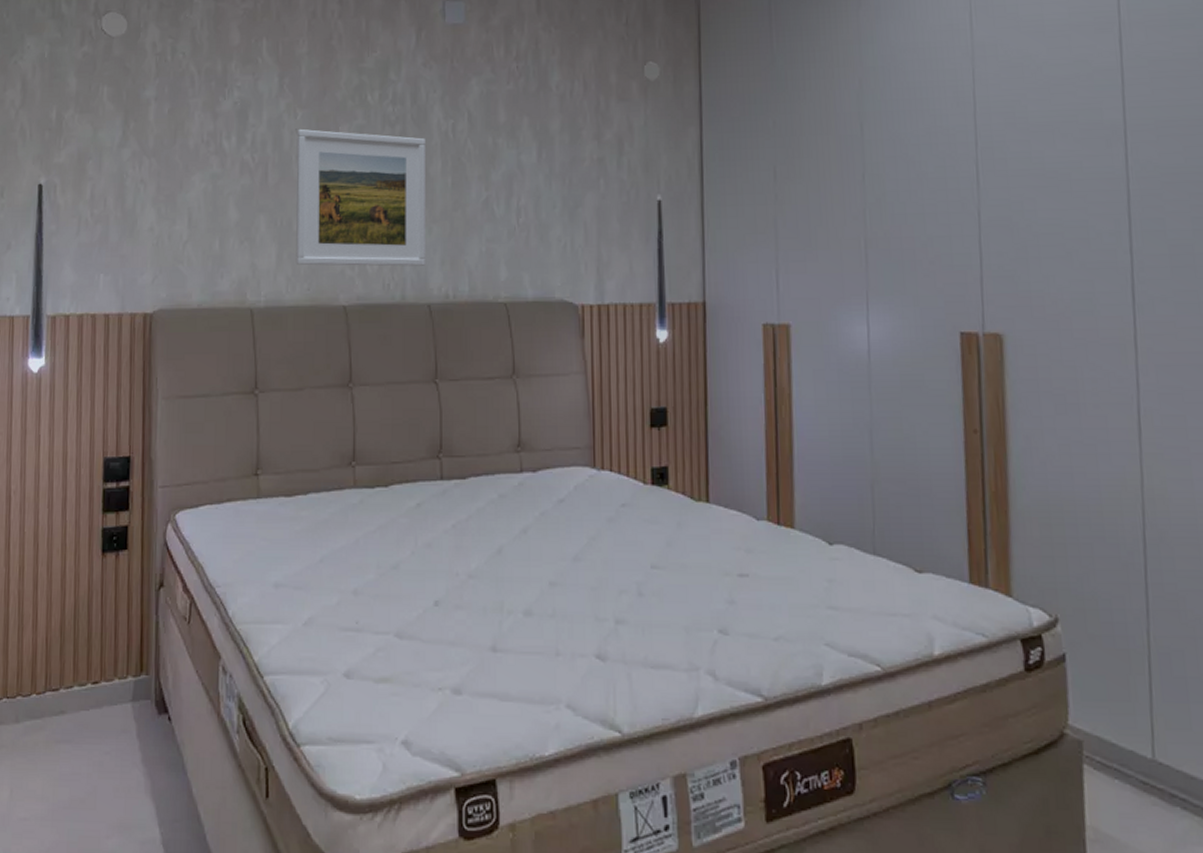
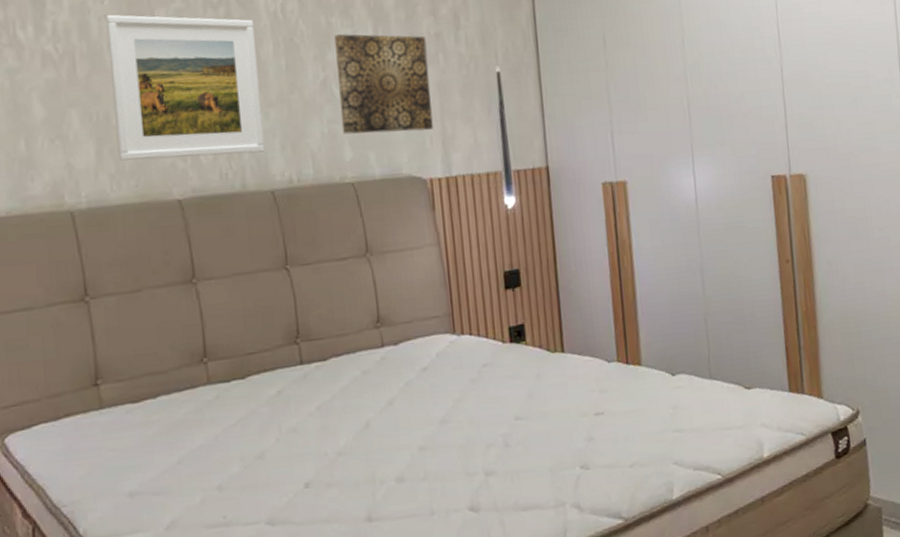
wall art: none [499,155,589,256] -> present [334,34,433,135]

